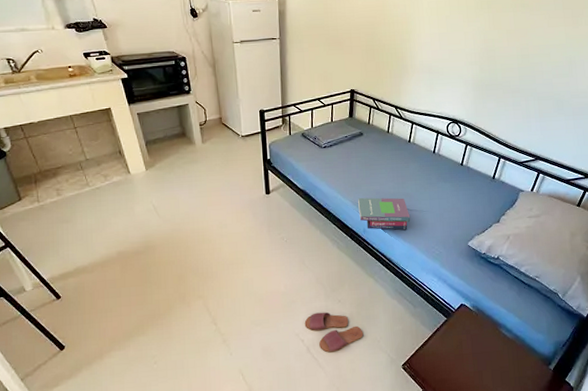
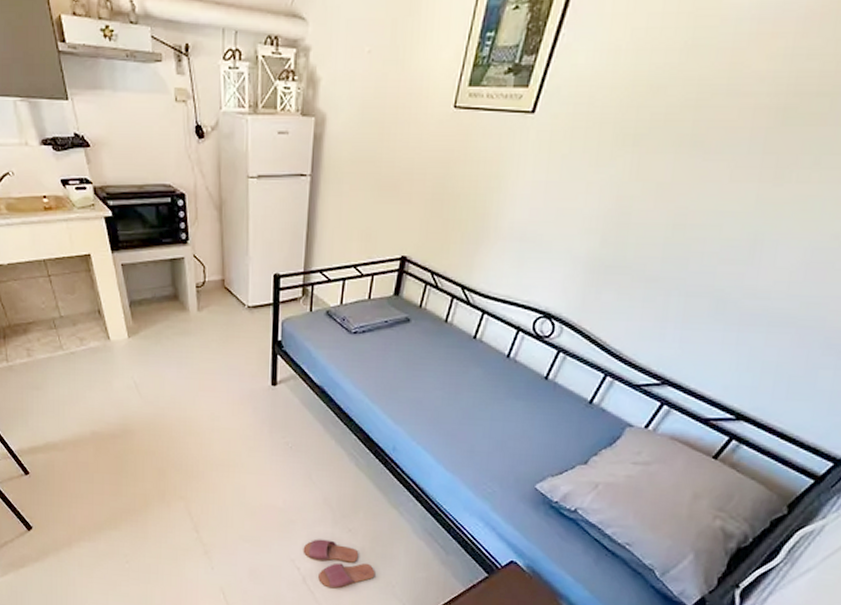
books: present [358,197,411,231] -> none [389,405,460,456]

